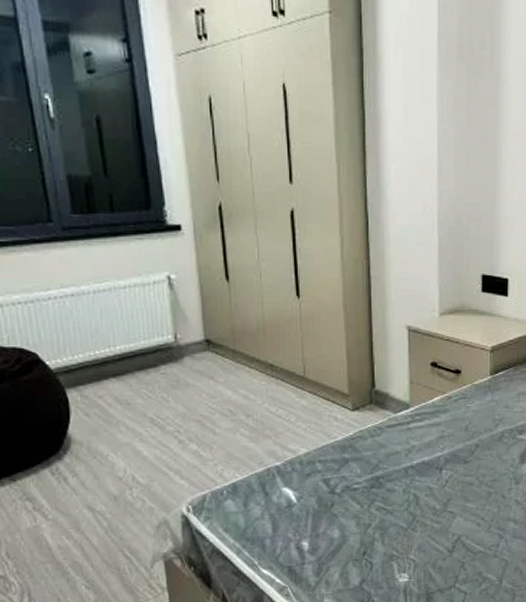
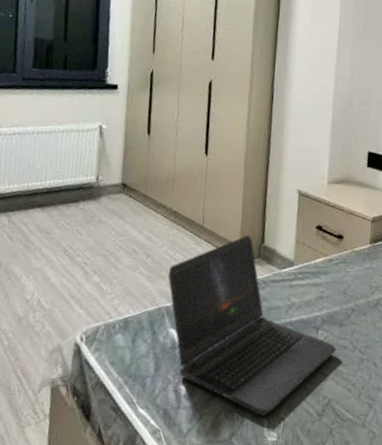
laptop computer: none [273,381,463,561] -> present [167,235,337,417]

